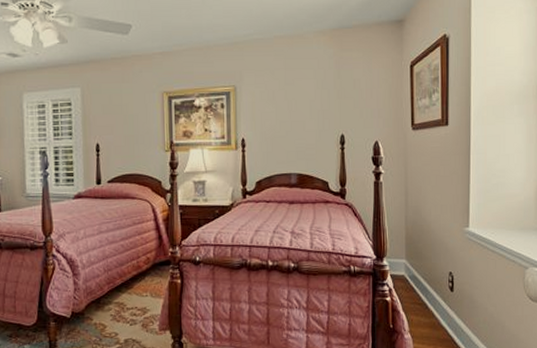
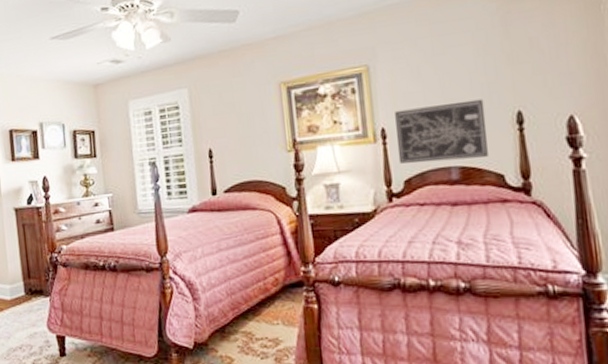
wall art: none [252,122,319,169] -> present [395,99,488,164]

